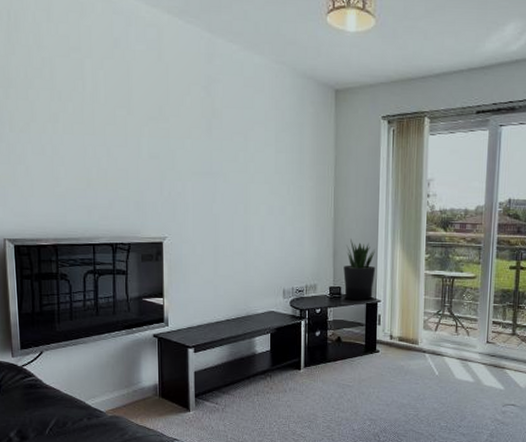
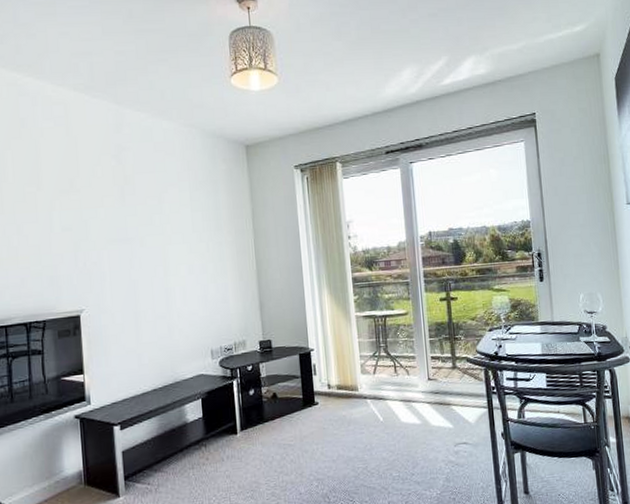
planter: present [343,238,376,300] -> none [272,289,305,352]

